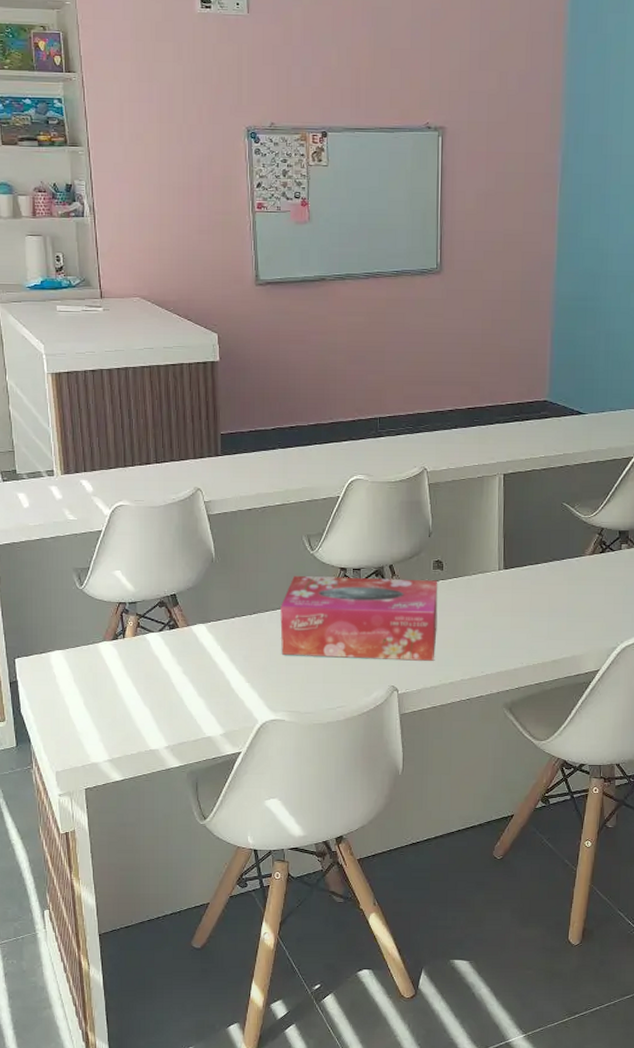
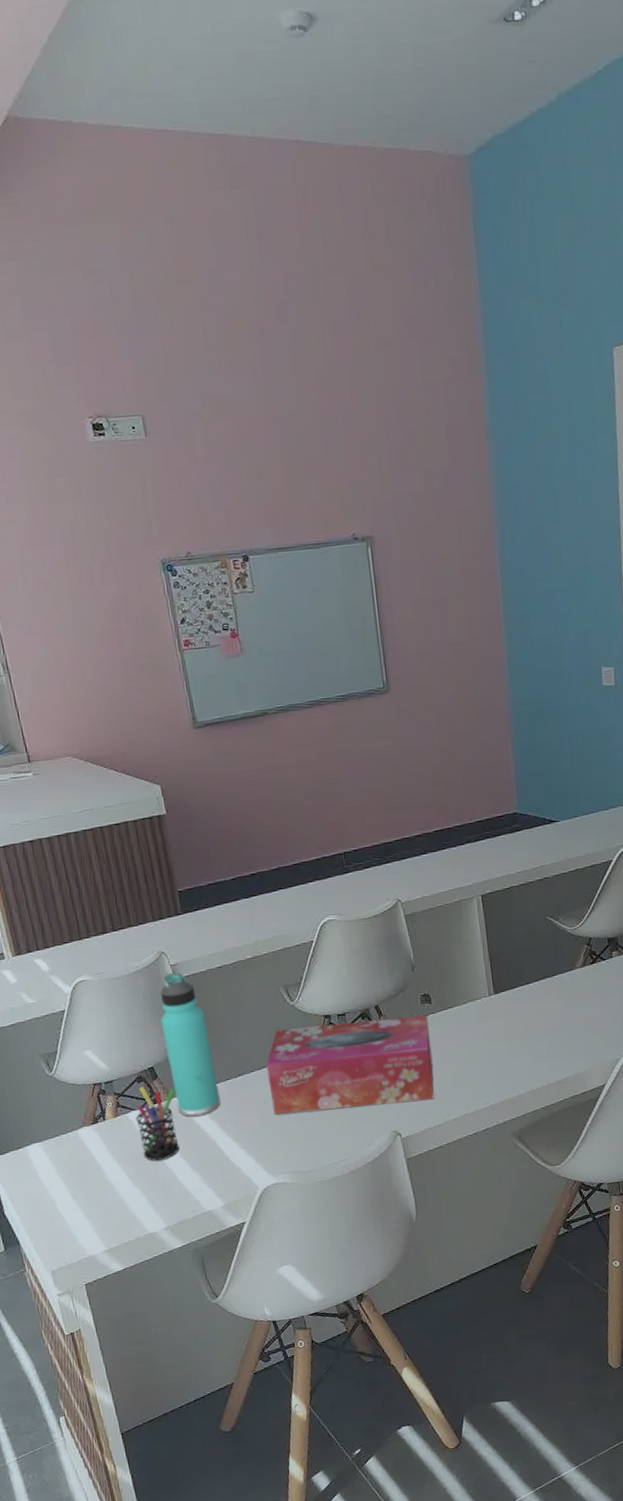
pen holder: none [153,611,194,682] -> present [135,1086,180,1161]
thermos bottle: none [188,509,233,646] -> present [160,972,221,1117]

